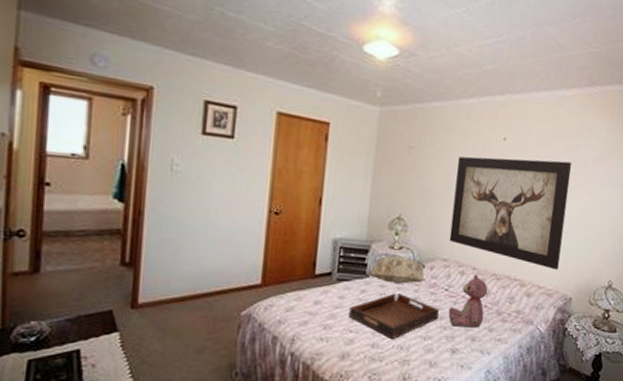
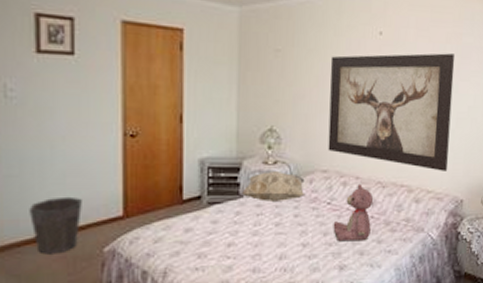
waste bin: none [180,262,228,313] -> present [29,196,84,255]
serving tray: present [349,293,439,340] -> none [224,212,322,263]

